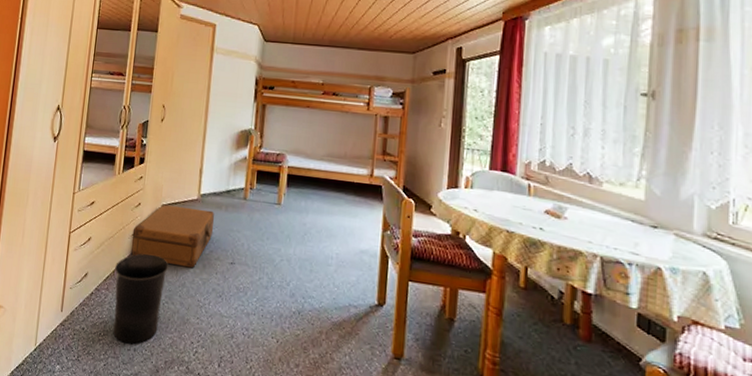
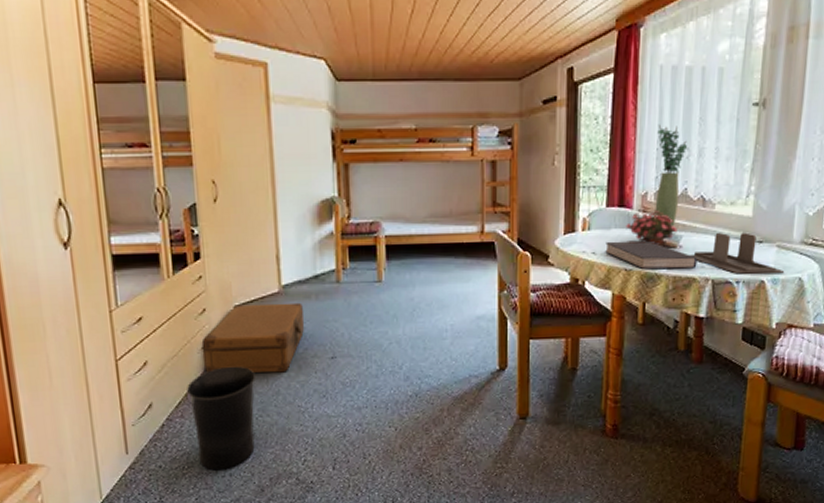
book: none [487,201,584,242] -> present [605,241,697,270]
potted flower: none [508,179,563,218] -> present [626,211,678,247]
vase: none [538,102,573,198] -> present [654,124,688,227]
napkin holder: none [576,211,685,264] -> present [690,232,785,274]

